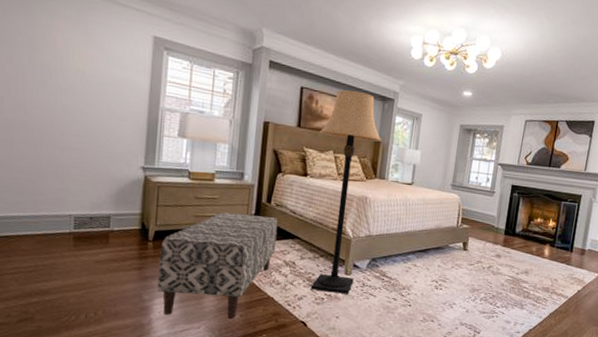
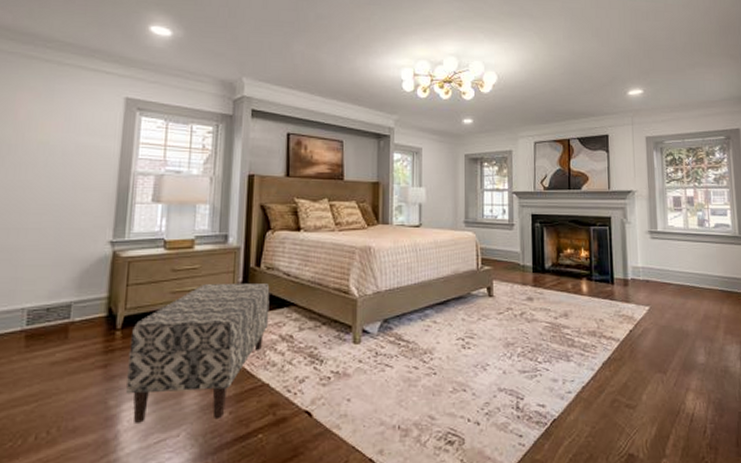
lamp: present [310,90,382,294] -> none [310,131,381,369]

